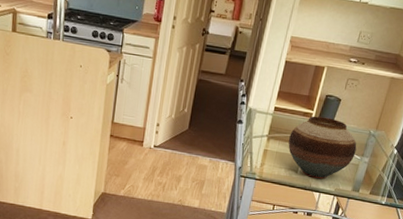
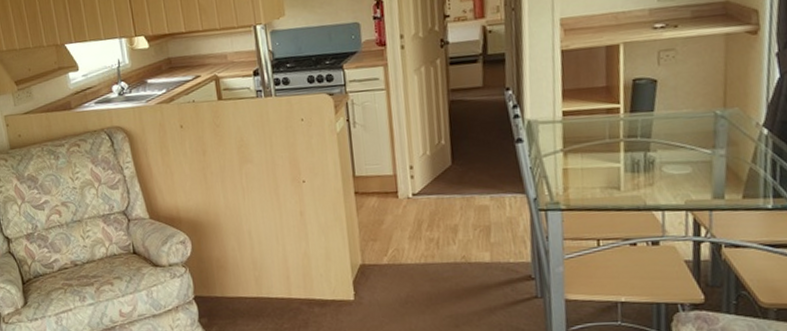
vase: present [288,116,357,179] -> none [594,107,702,192]

